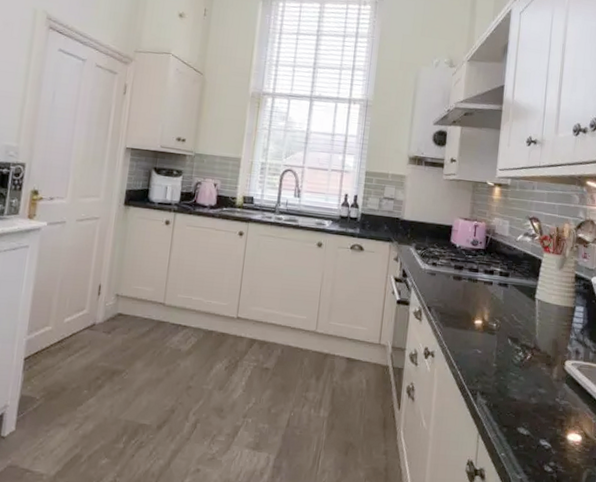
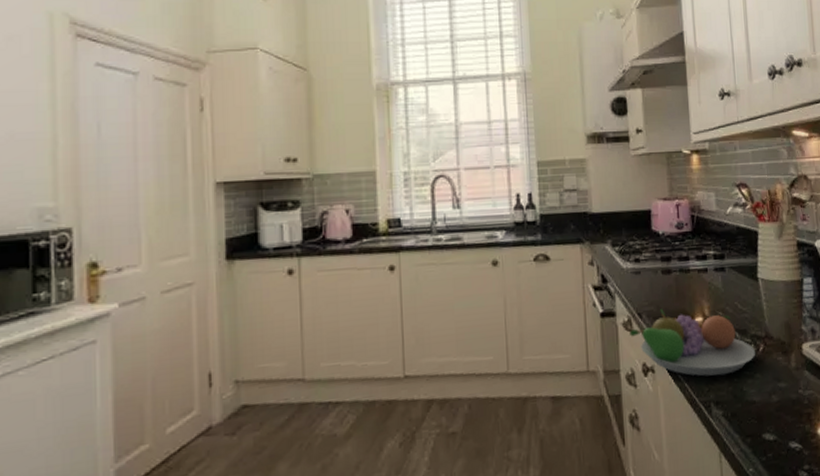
fruit bowl: none [418,307,523,372] -> present [629,309,755,377]

